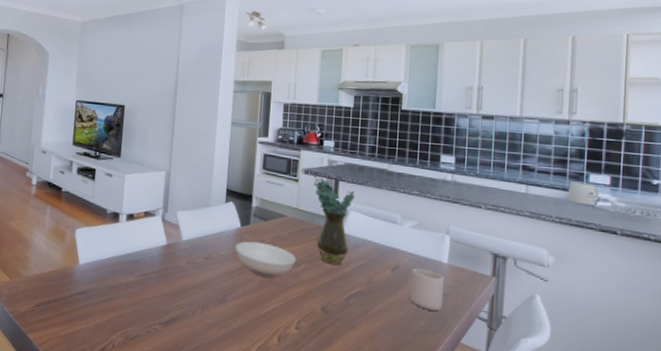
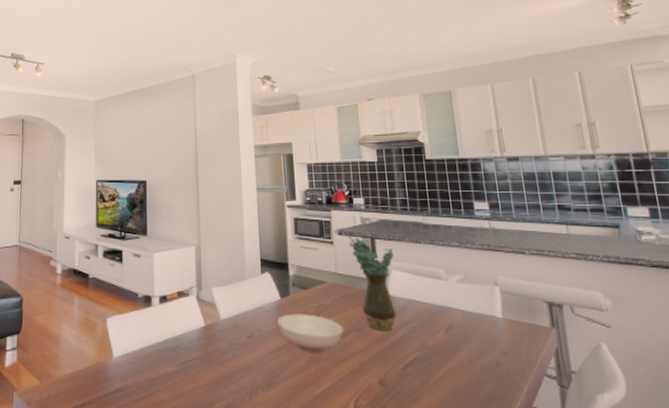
cup: present [407,268,445,311] -> none [464,326,507,372]
mug: present [567,182,599,206] -> none [608,218,642,240]

